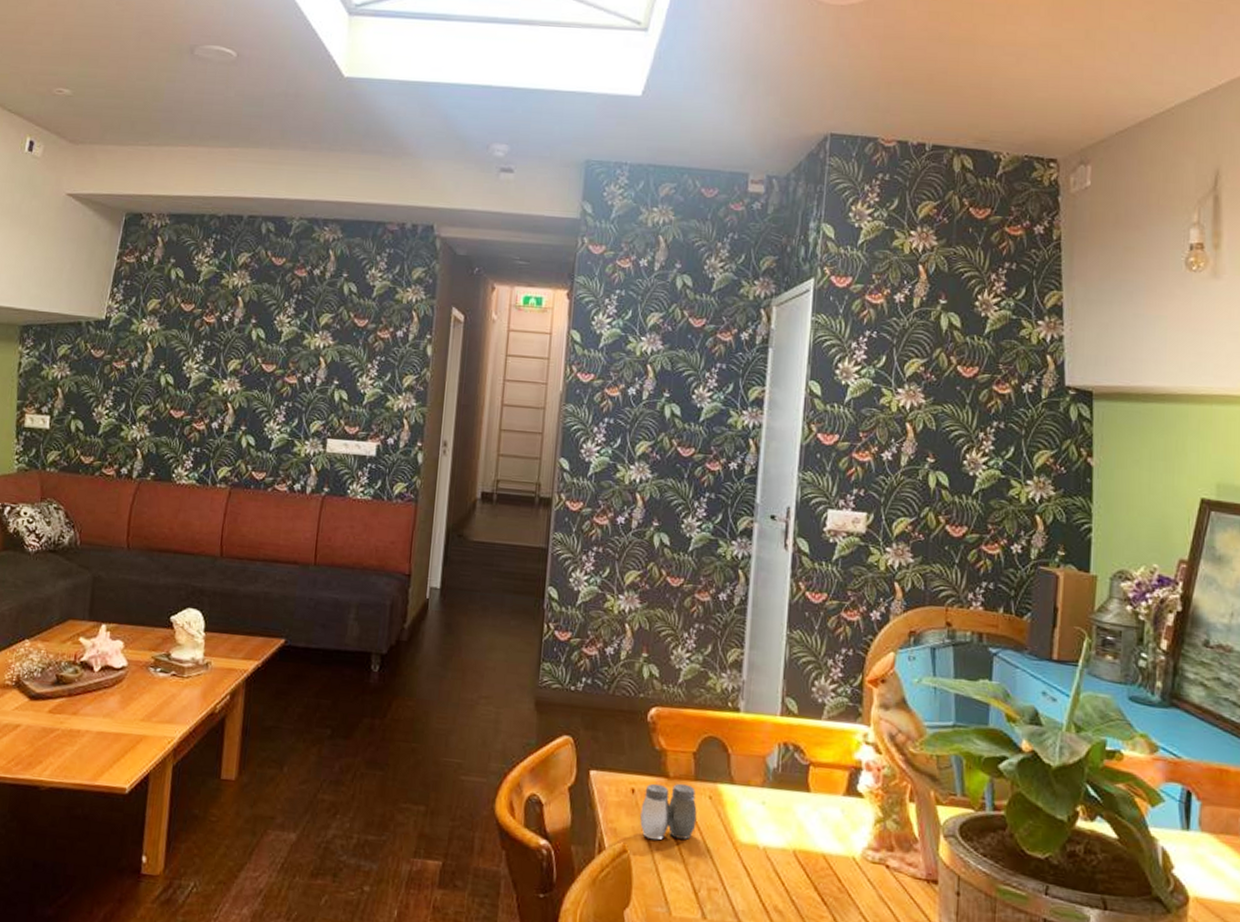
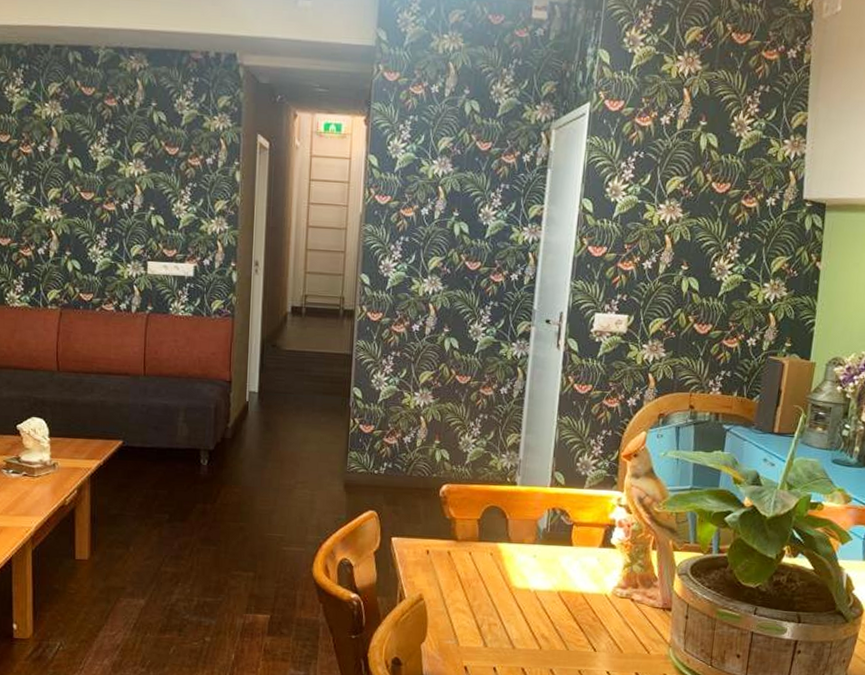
salt and pepper shaker: present [640,783,697,841] -> none [434,544,481,590]

